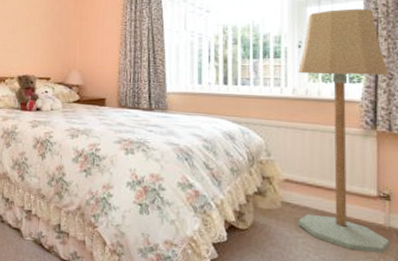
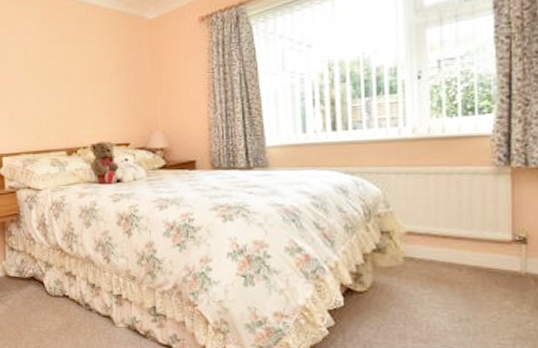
floor lamp: present [298,8,390,254] -> none [418,23,527,303]

